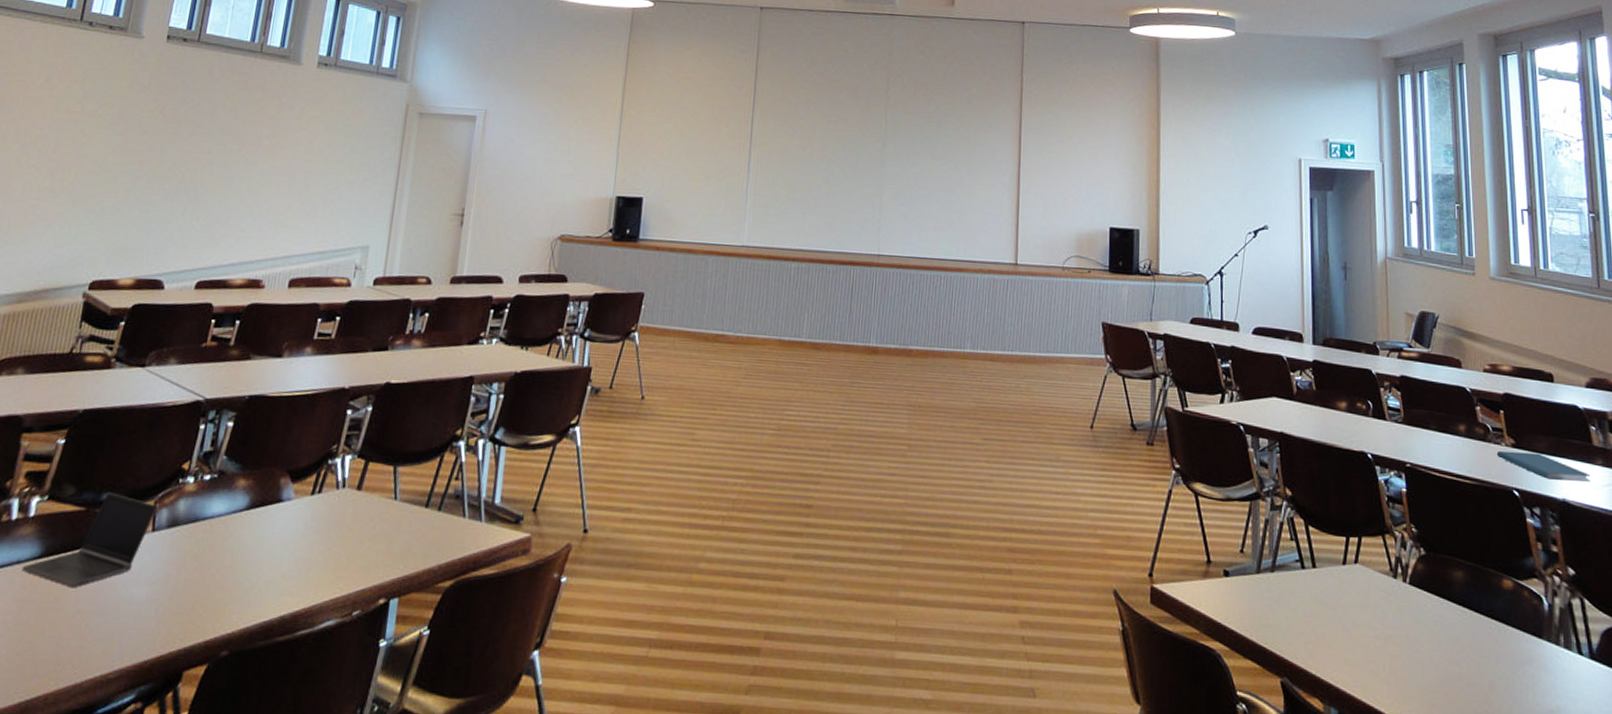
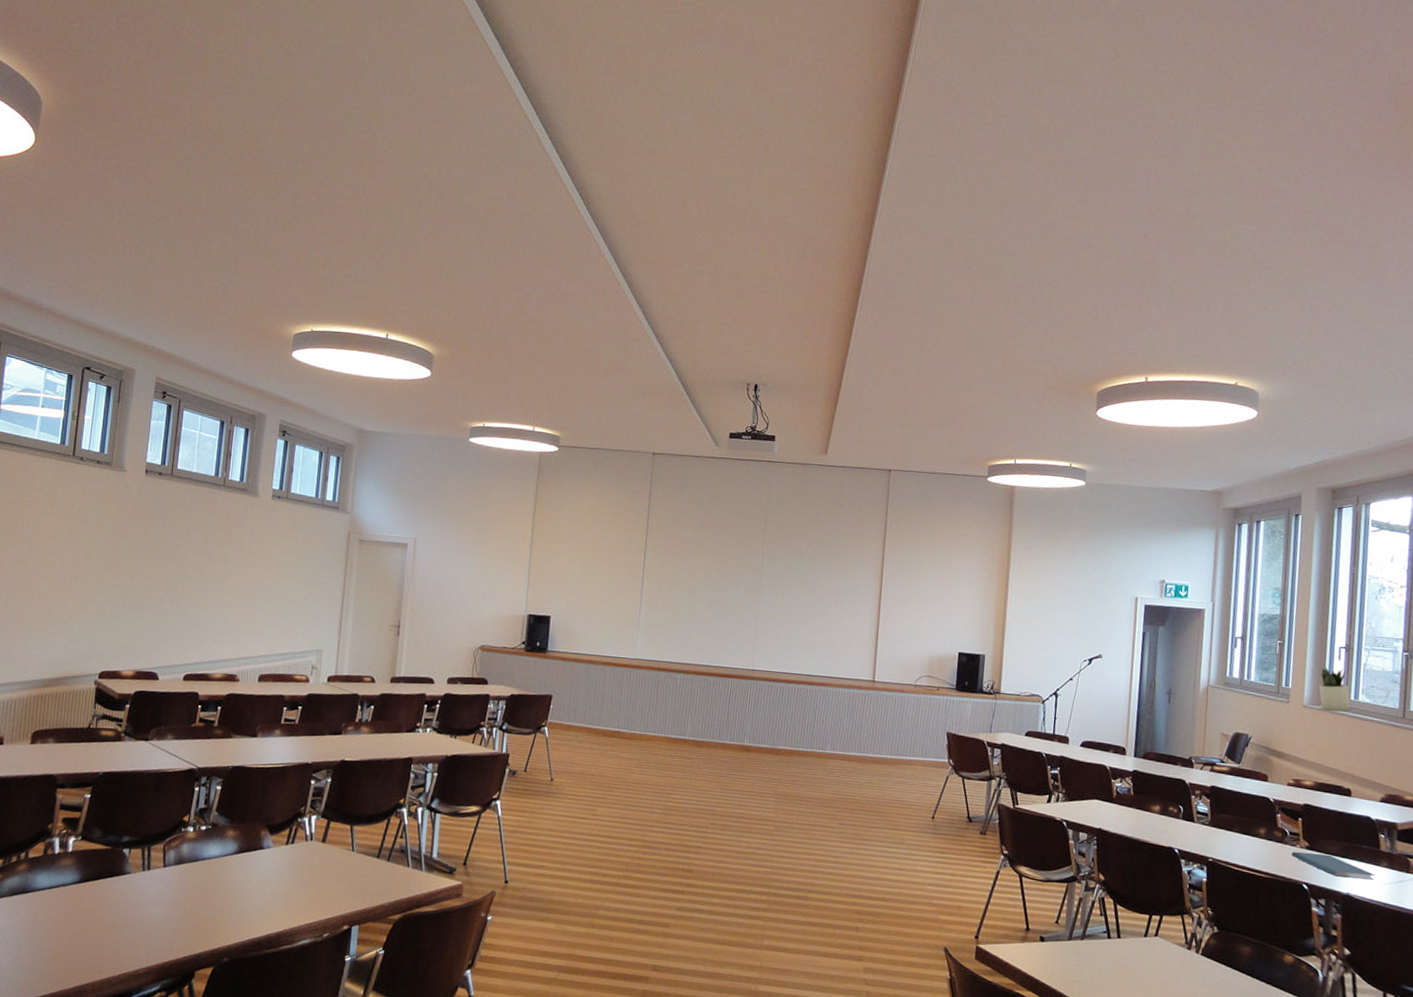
laptop computer: present [21,492,158,588] -> none [66,836,167,906]
planter: none [1504,232,1545,284] -> present [1318,667,1354,712]

